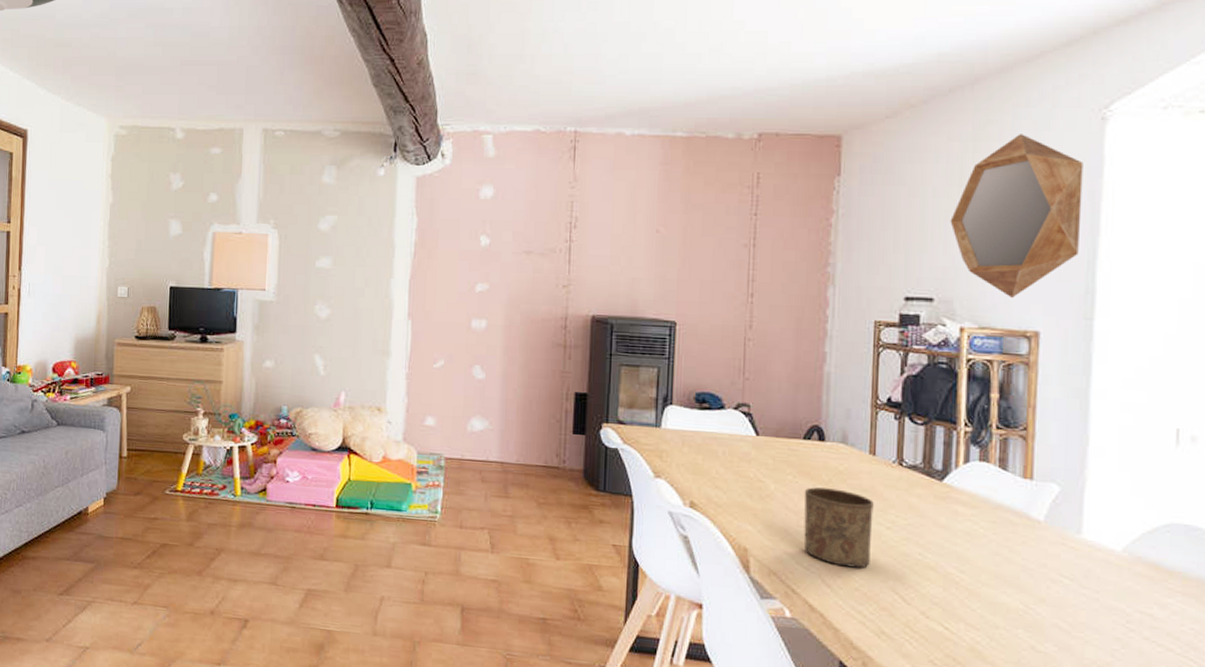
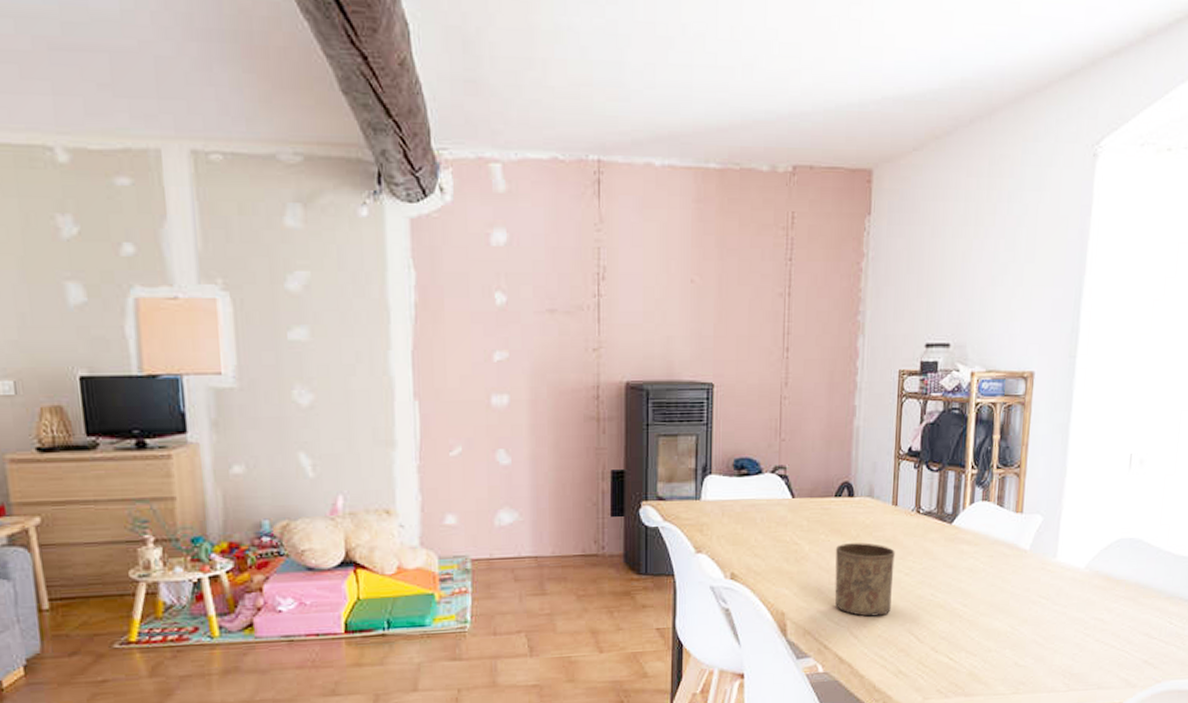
home mirror: present [950,134,1083,299] -> none [966,170,1077,341]

